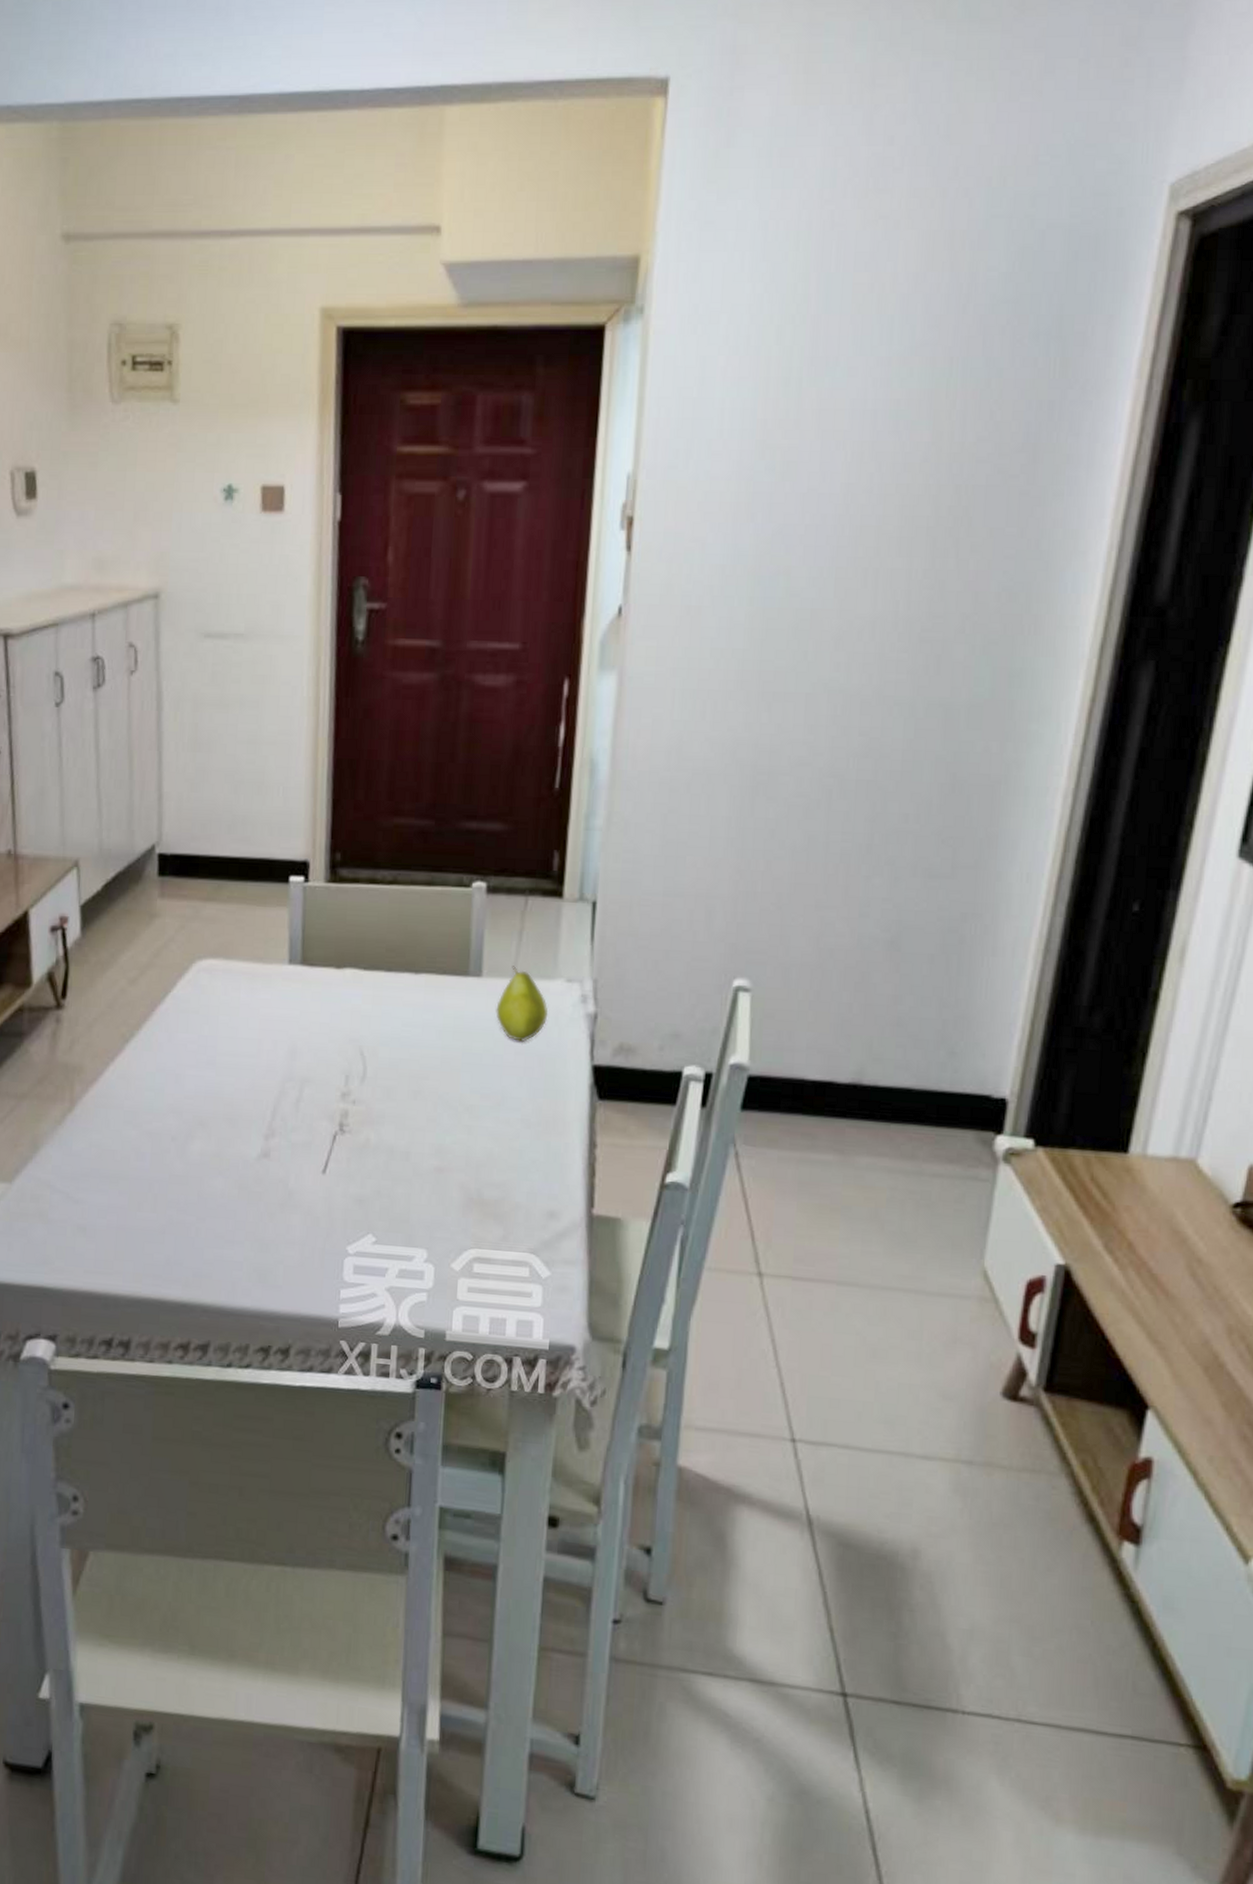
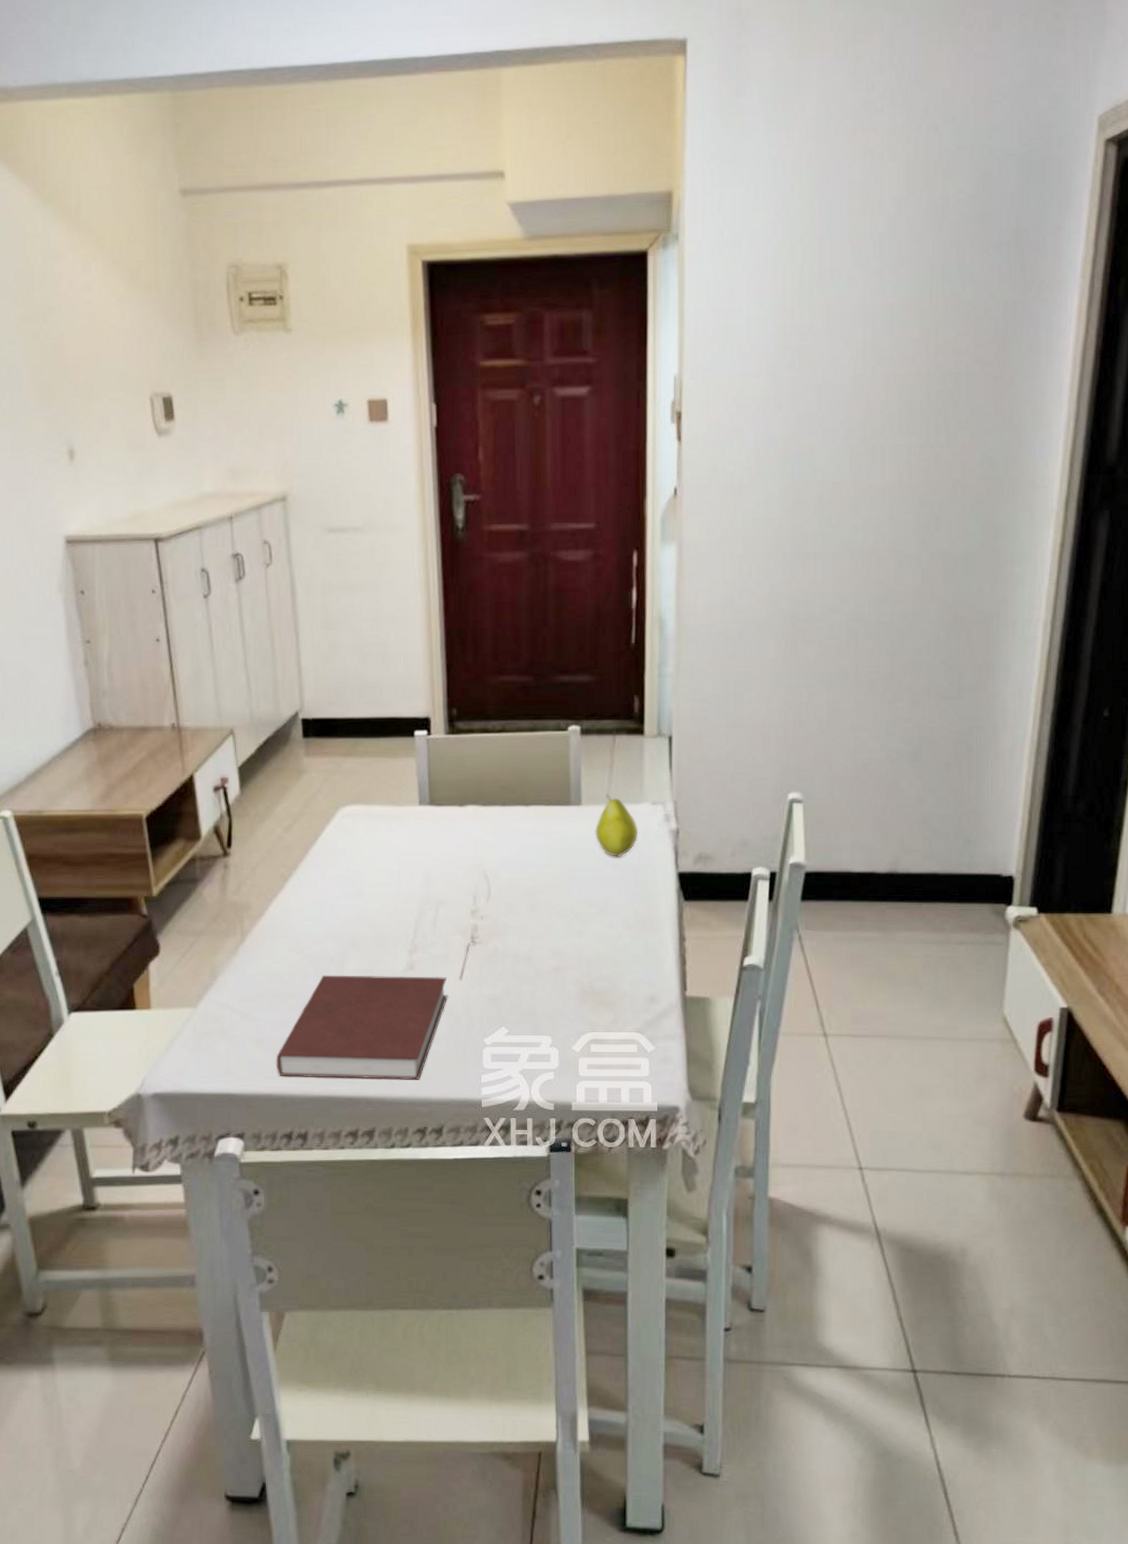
notebook: none [99,1156,308,1289] -> present [276,975,448,1080]

